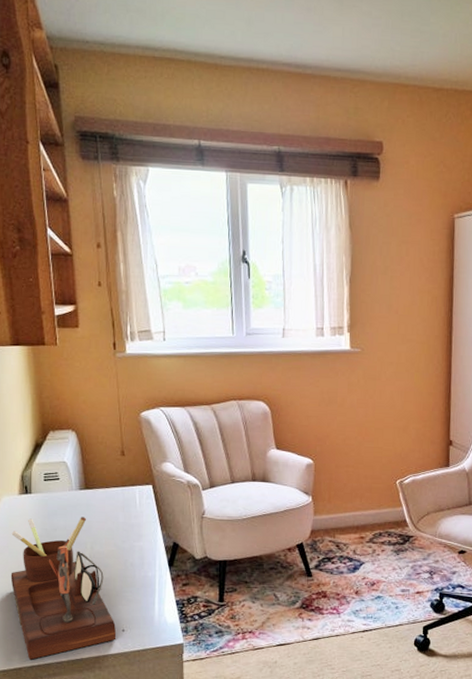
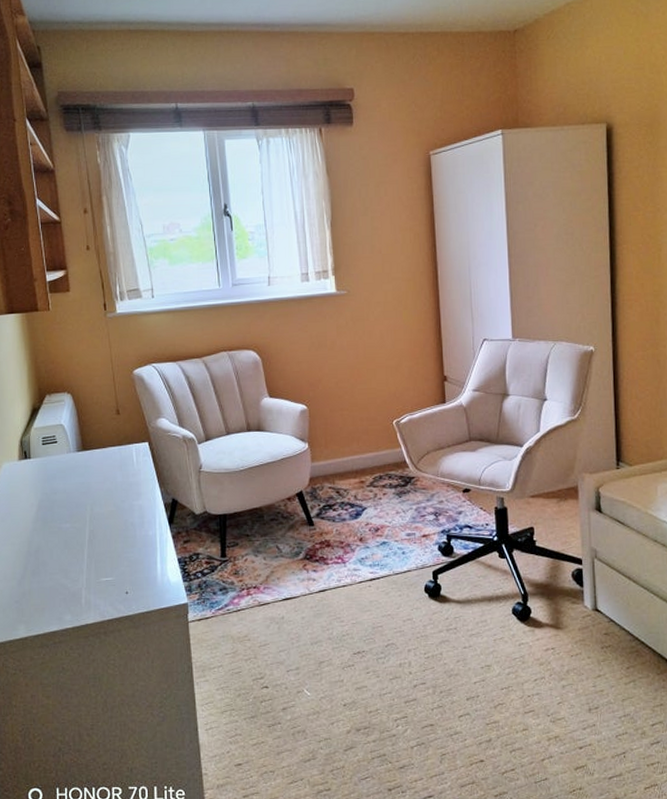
desk organizer: present [10,517,117,660] -> none [12,478,120,628]

